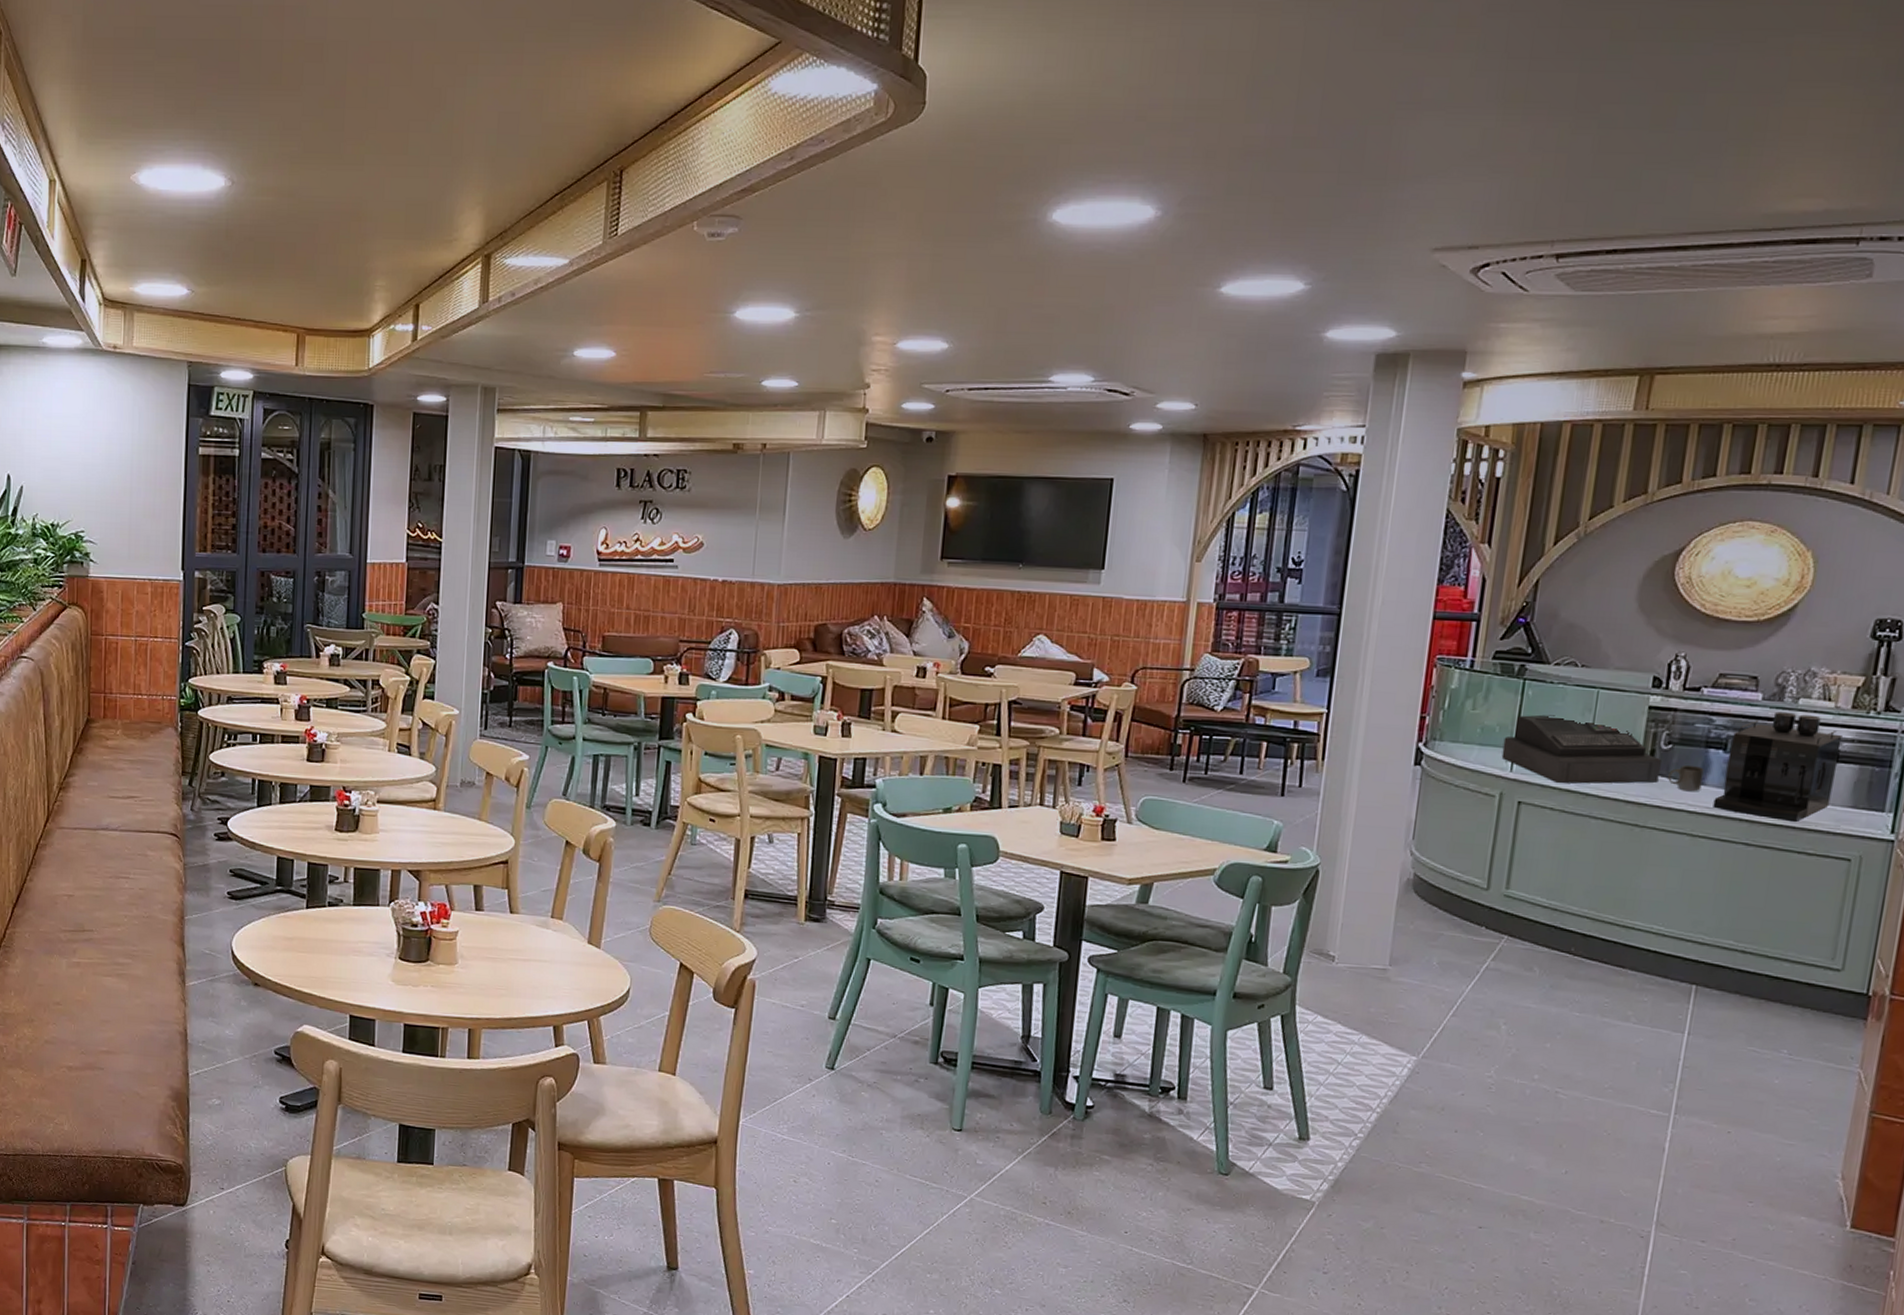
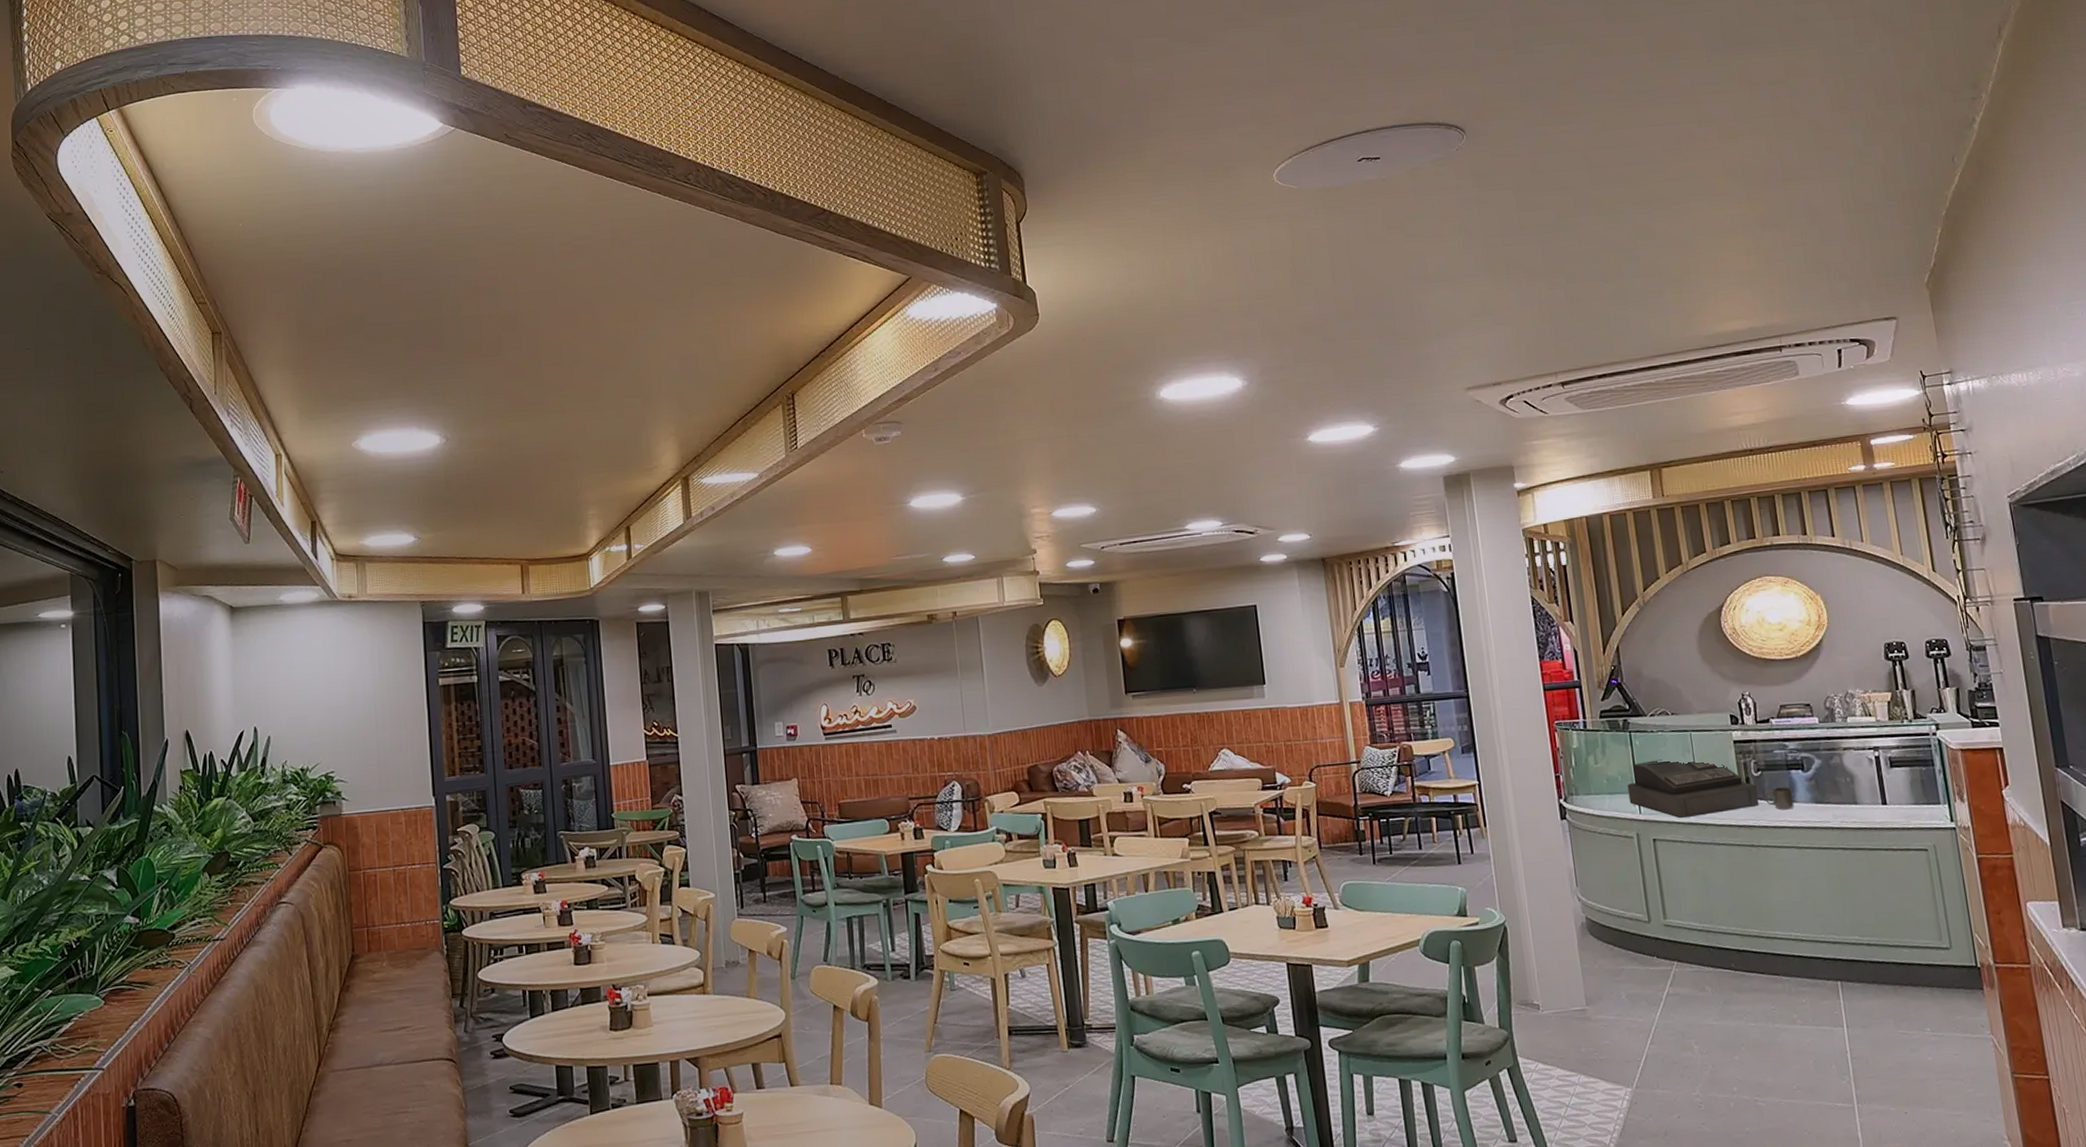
coffee machine: present [1713,712,1842,821] -> none [1805,730,1897,824]

